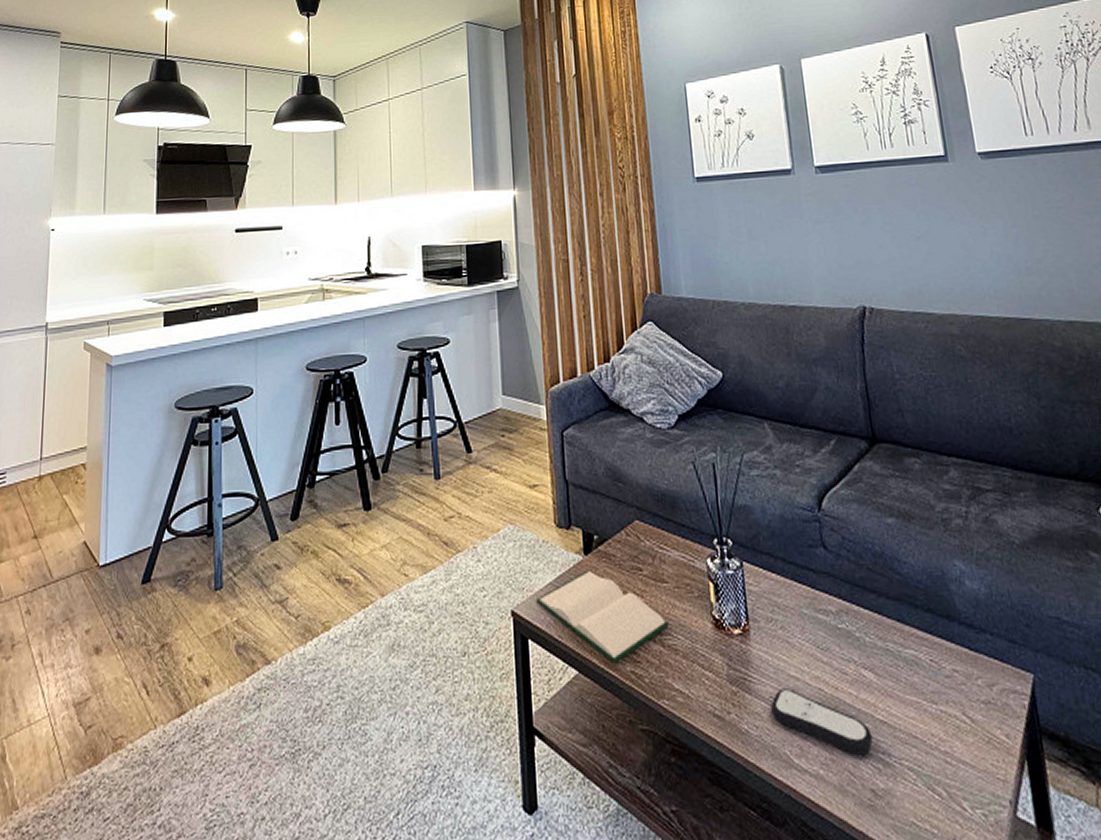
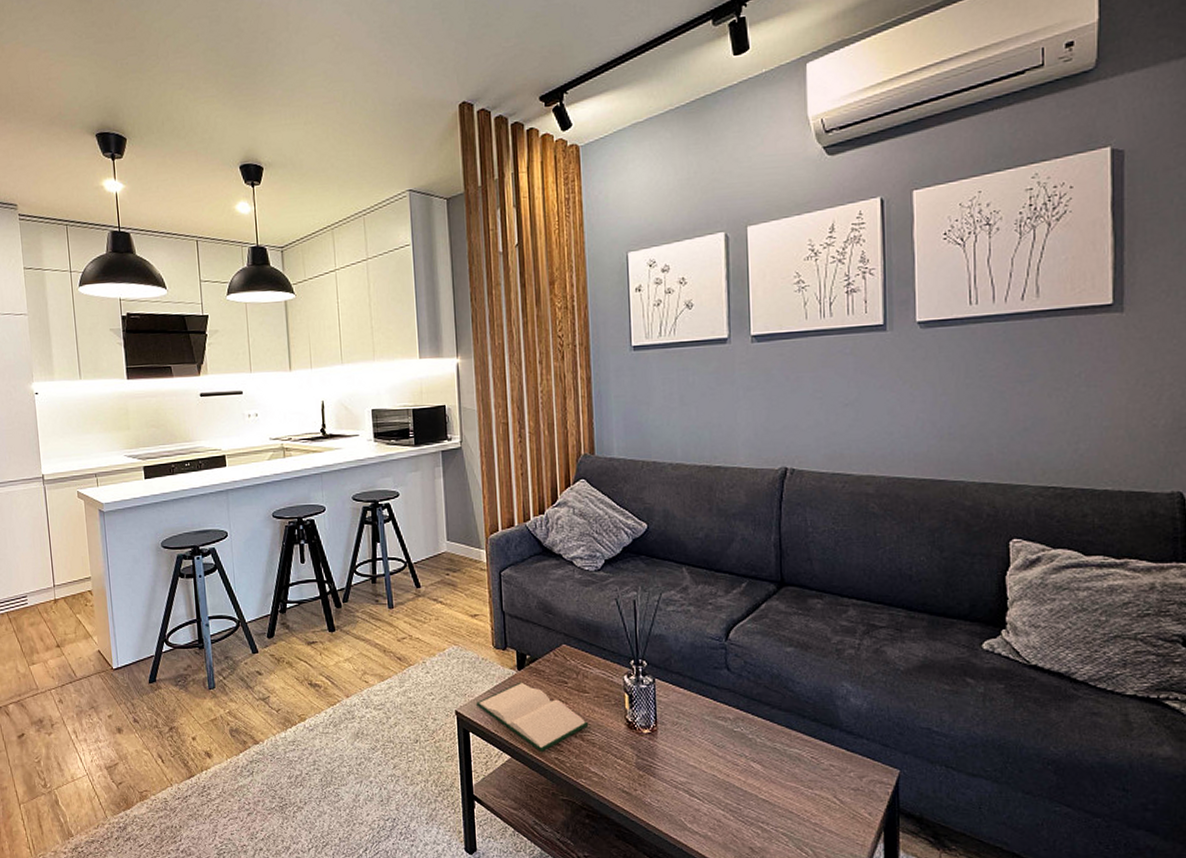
remote control: present [771,688,873,755] -> none [671,774,755,823]

